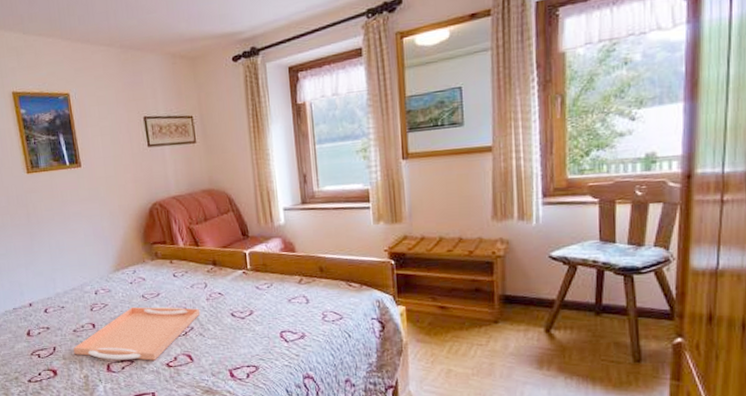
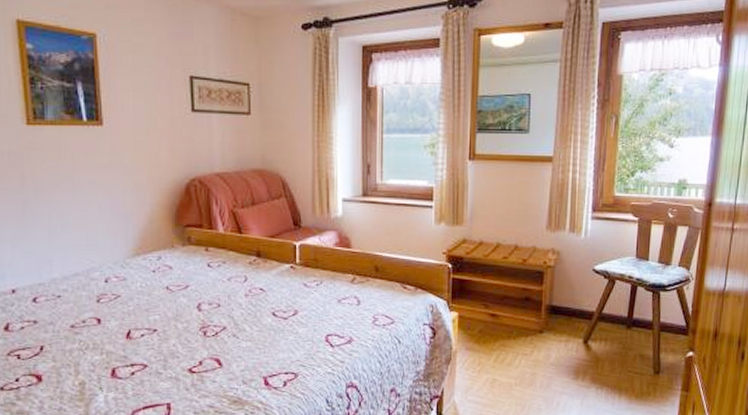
serving tray: present [73,306,201,361] -> none [69,300,236,365]

